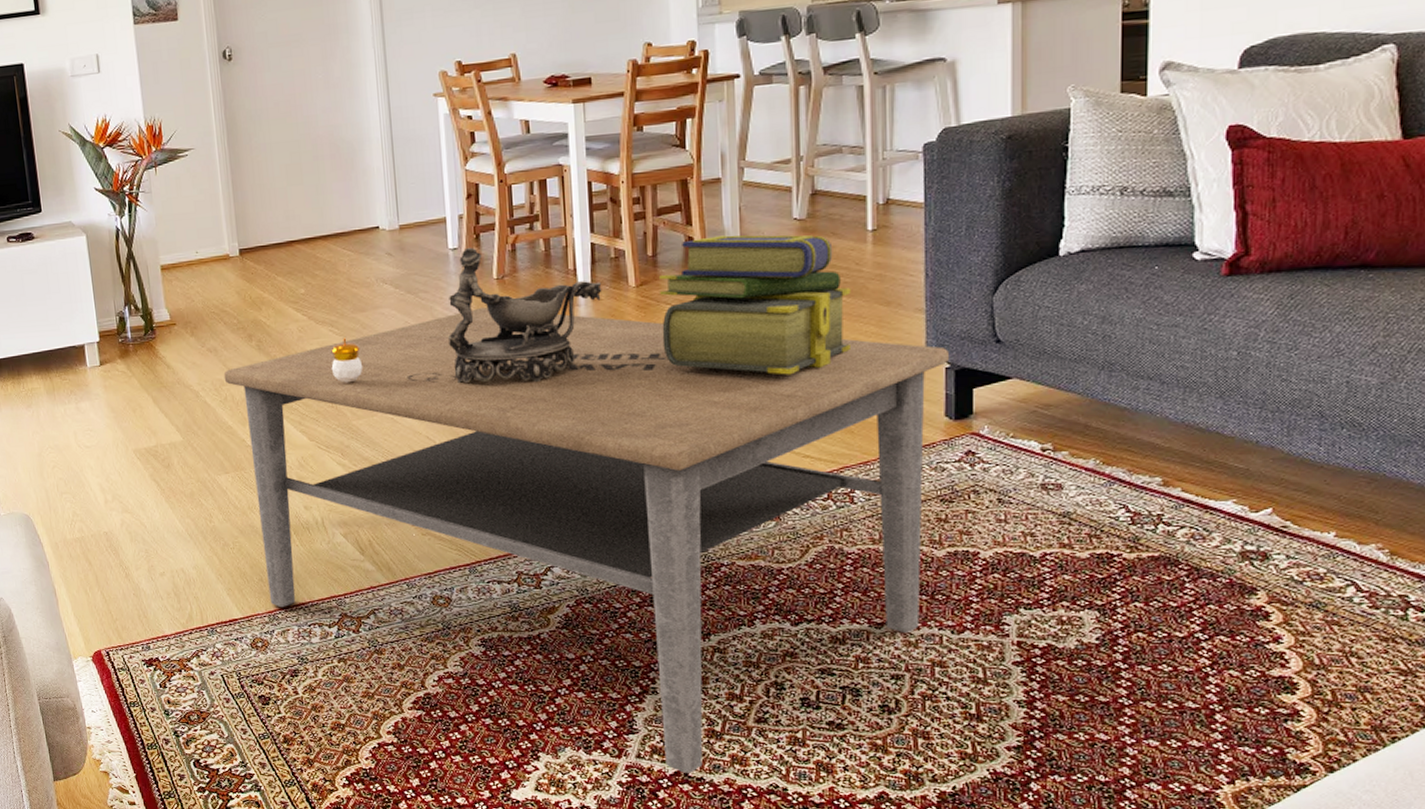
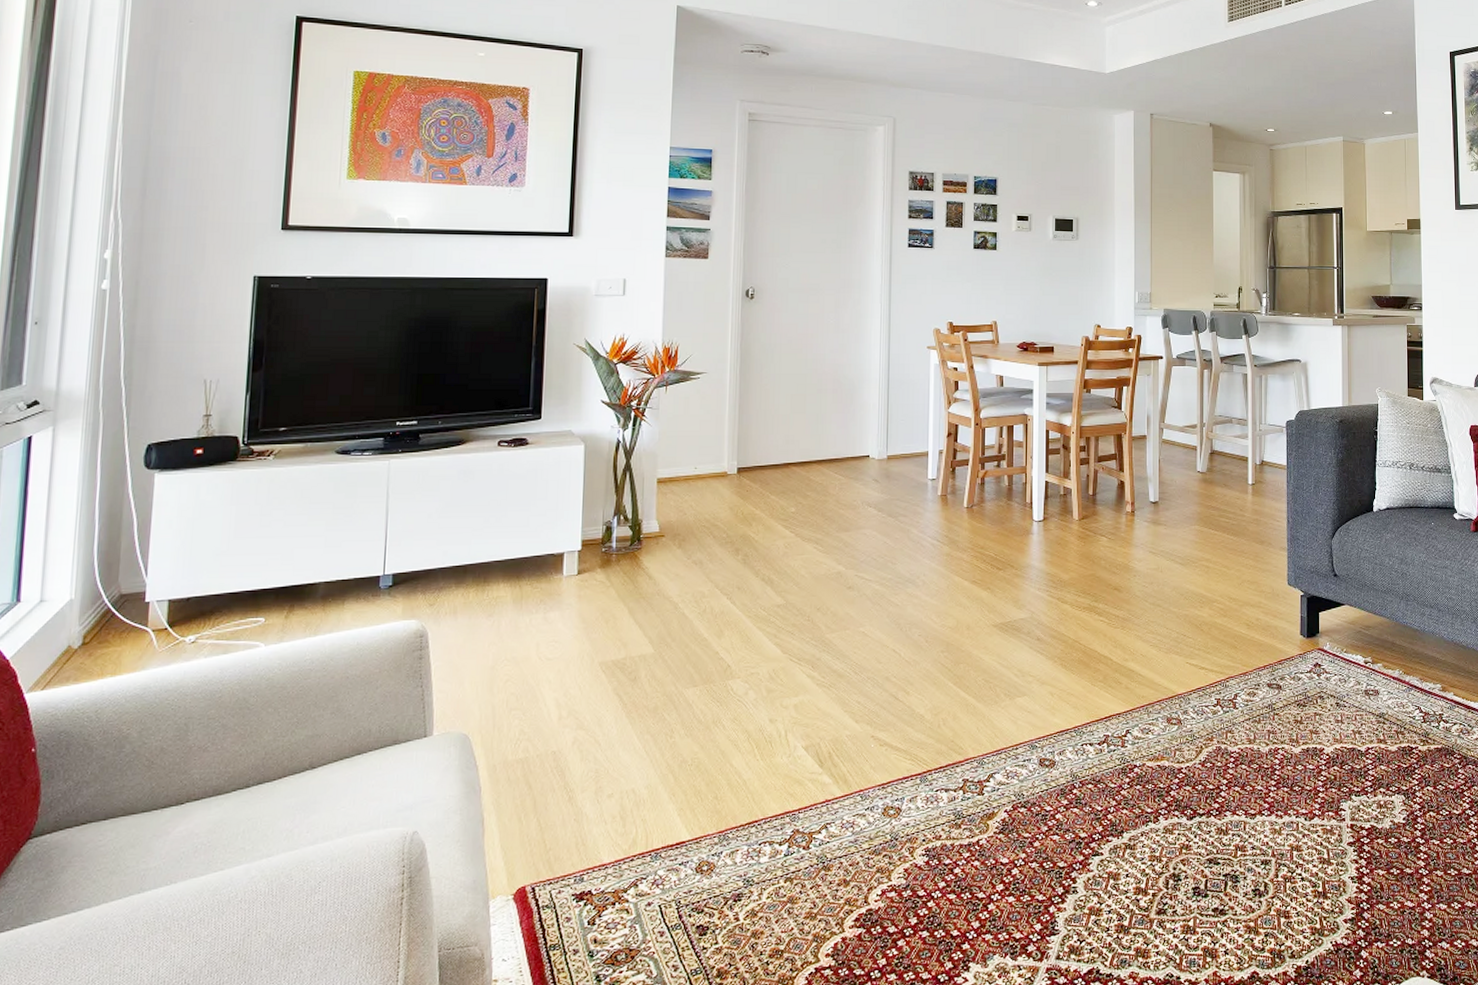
coffee table: present [223,306,949,773] -> none [705,531,1303,971]
candle: present [331,338,363,383] -> none [811,555,842,598]
decorative bowl: present [449,247,602,384] -> none [921,478,1052,601]
stack of books: present [659,235,851,375] -> none [1096,481,1236,599]

